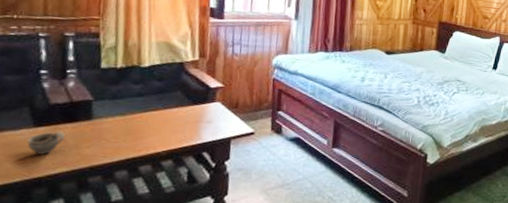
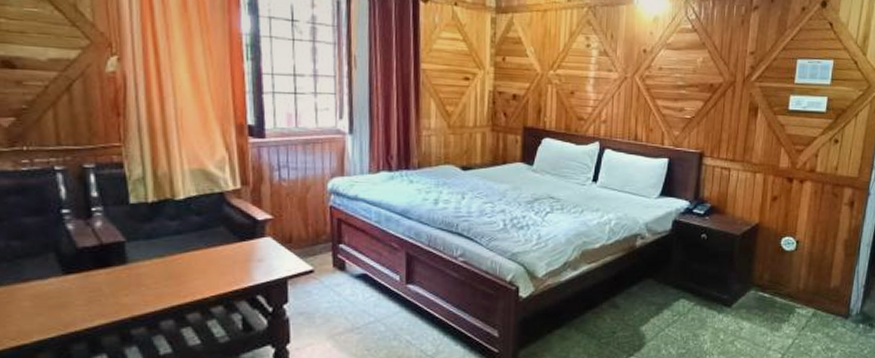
cup: present [27,131,65,155] -> none [58,278,99,306]

